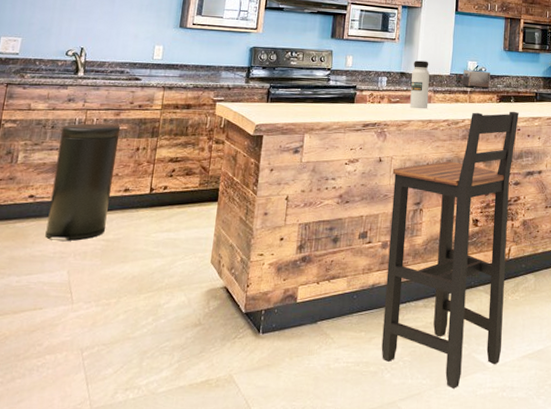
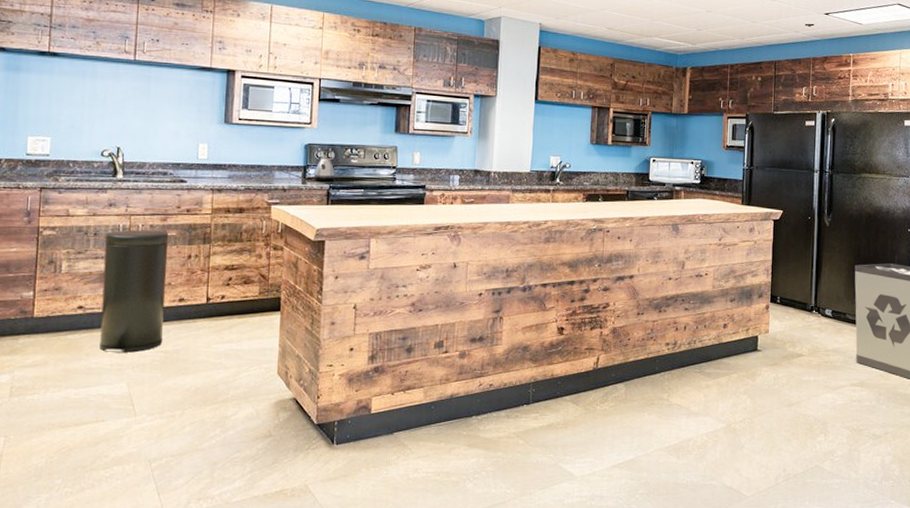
kettle: none [256,51,276,82] -> present [313,148,335,182]
bar stool: present [381,111,519,389] -> none [462,211,608,498]
water bottle: present [410,60,430,108] -> none [486,156,507,209]
toaster: present [462,69,490,89] -> none [544,165,576,187]

